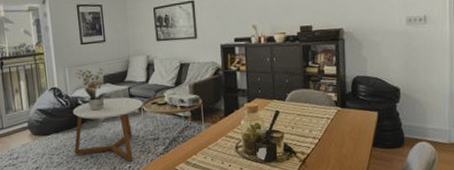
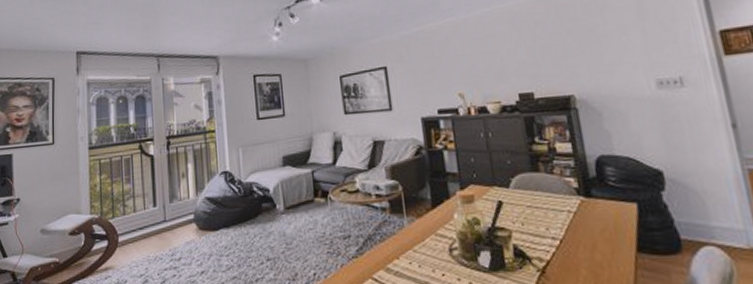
coffee table: present [72,97,143,162] -> none [246,183,330,267]
potted plant: present [75,67,110,111] -> none [249,146,291,200]

